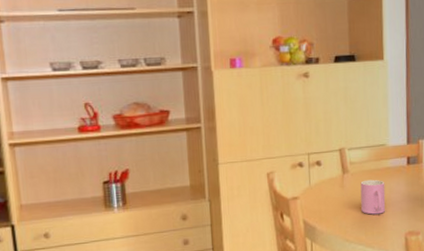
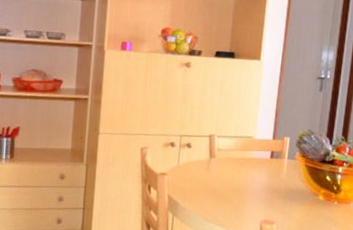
cup: present [360,179,386,215] -> none [223,166,248,200]

